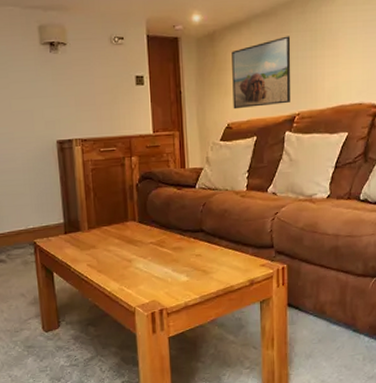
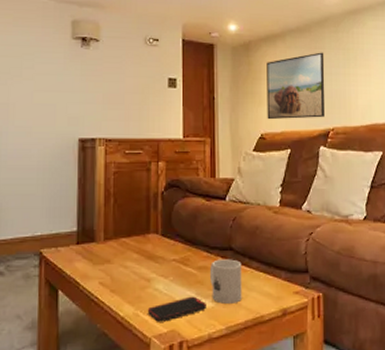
smartphone: none [130,272,183,295] -> present [147,296,208,322]
mug: none [184,239,213,278] -> present [210,259,242,304]

